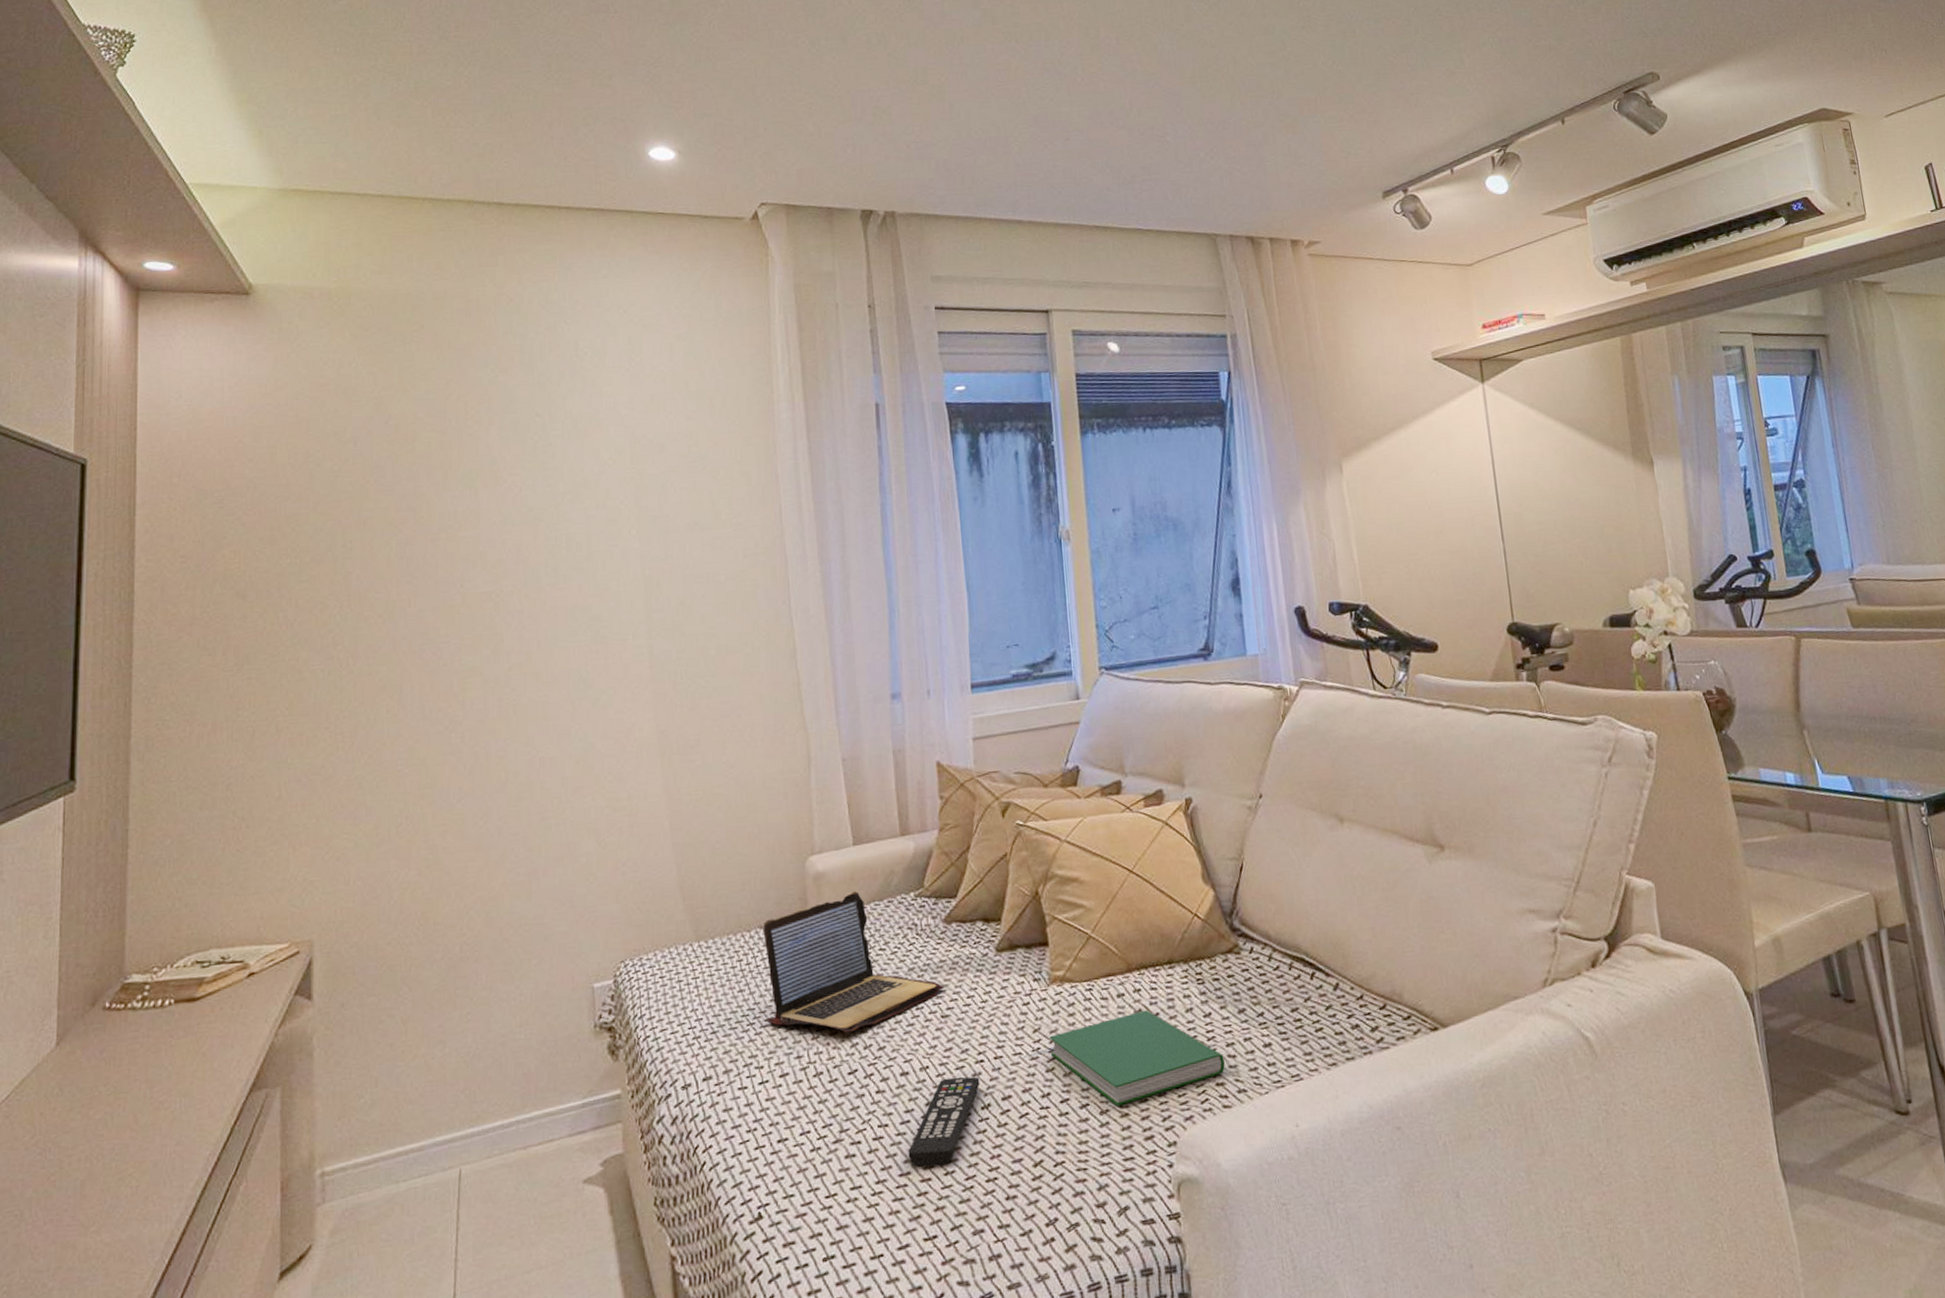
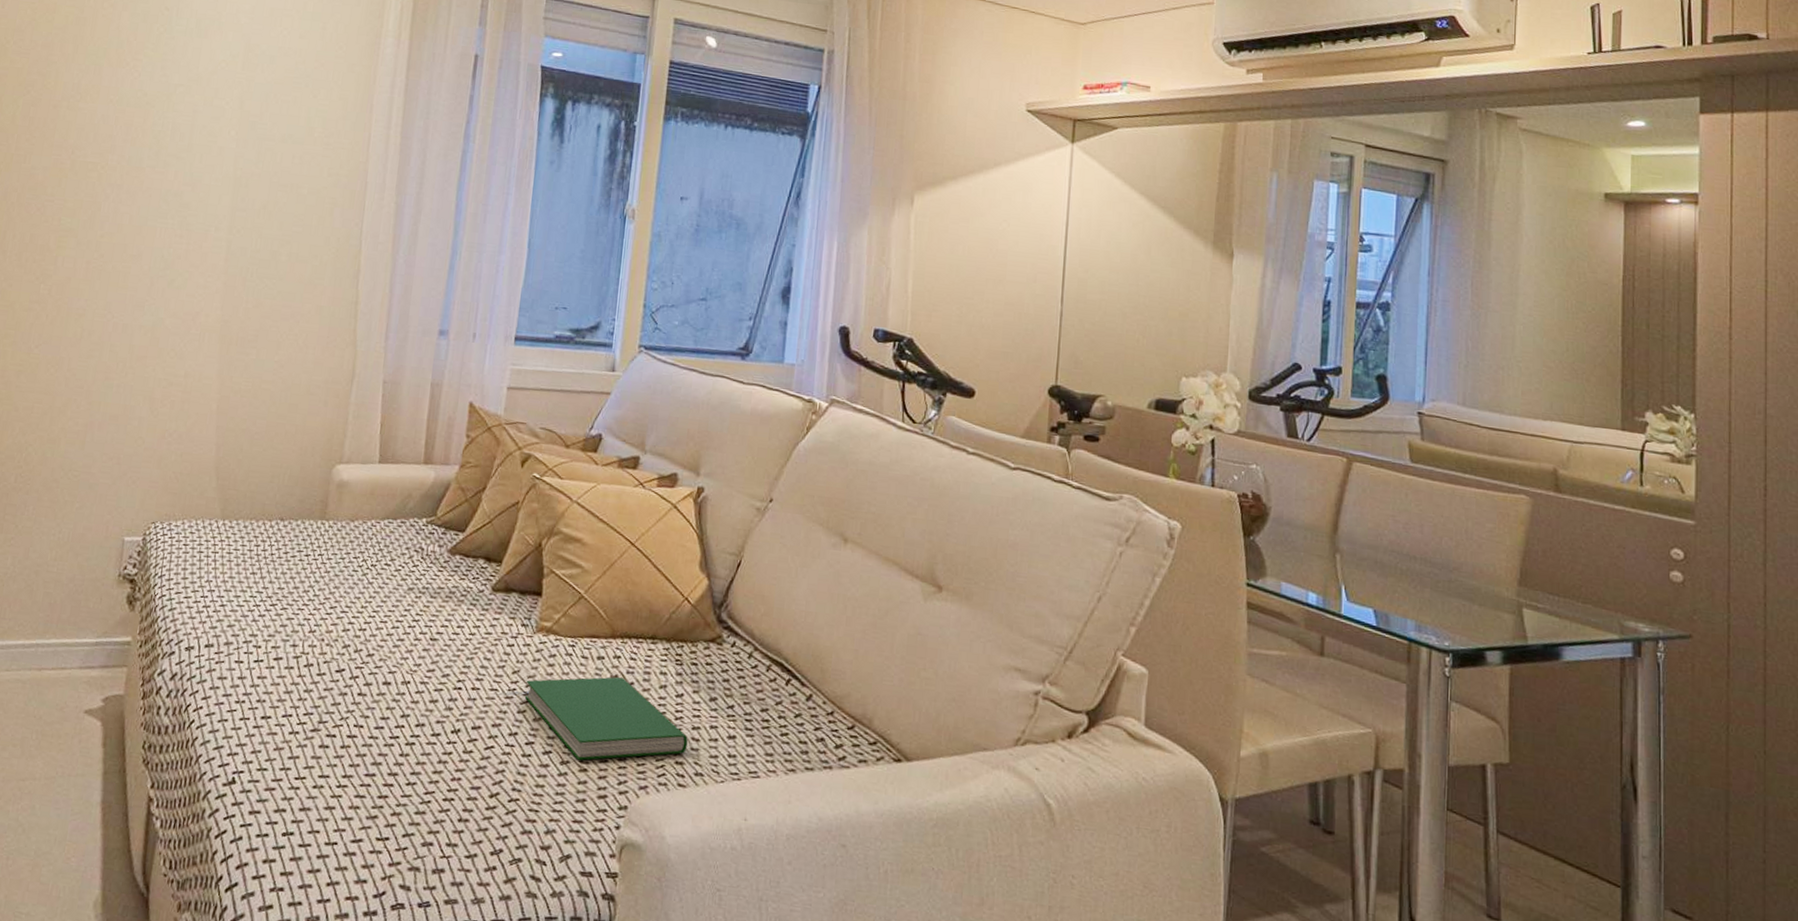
laptop: present [763,891,945,1033] -> none [270,505,439,634]
remote control: present [908,1076,980,1168] -> none [376,696,455,776]

